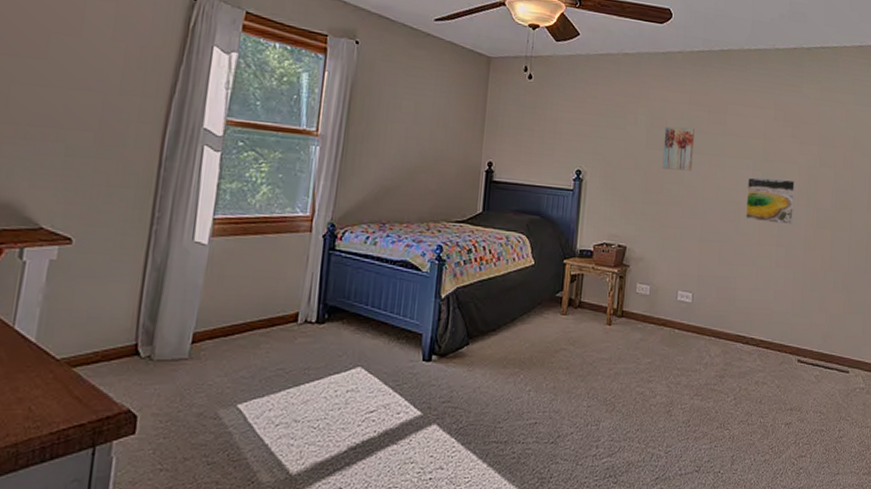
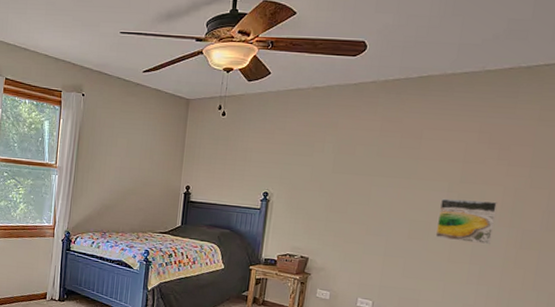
wall art: present [662,127,695,171] -> none [348,152,385,193]

